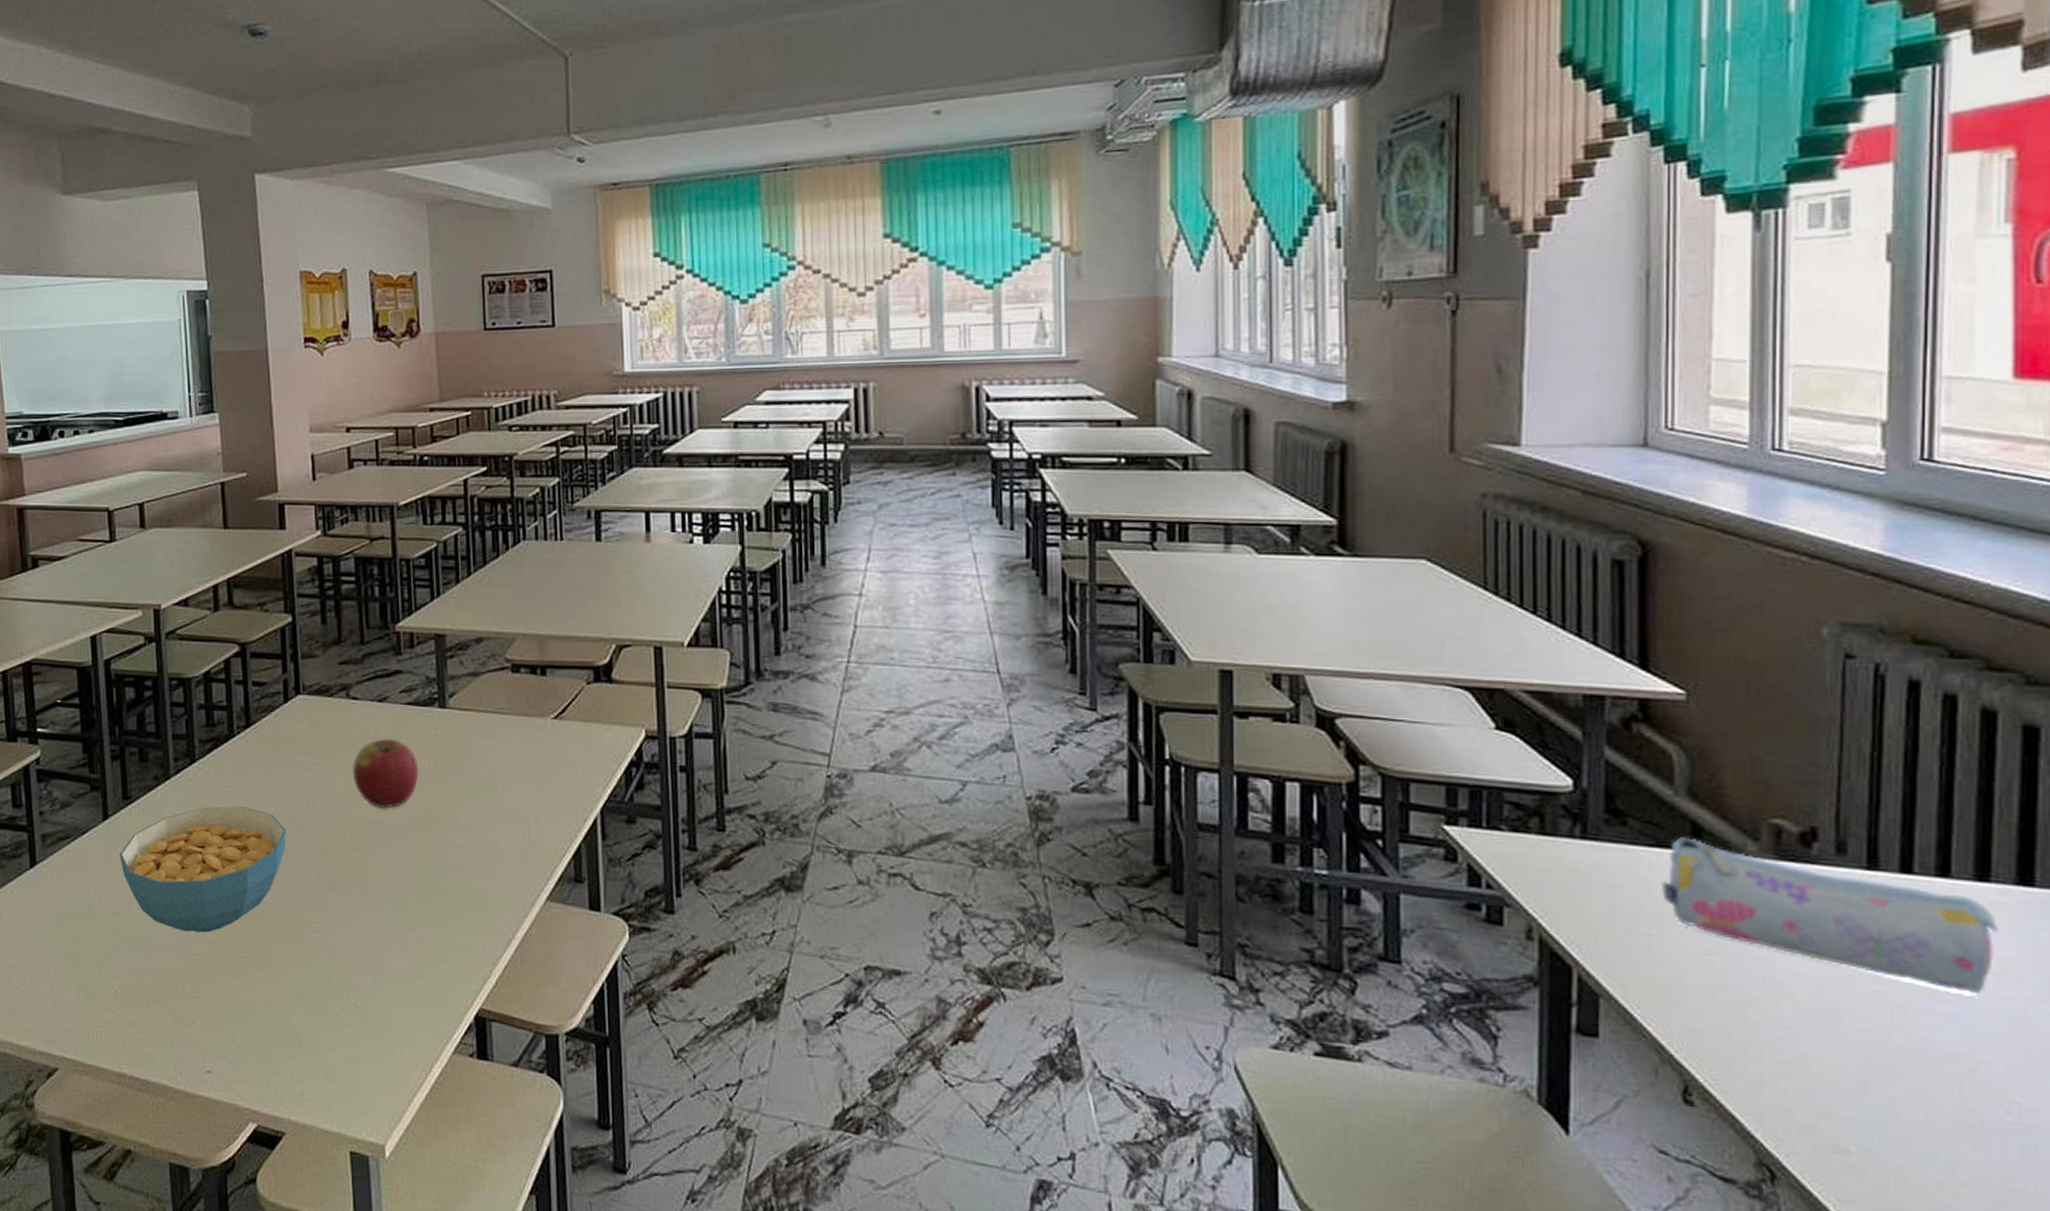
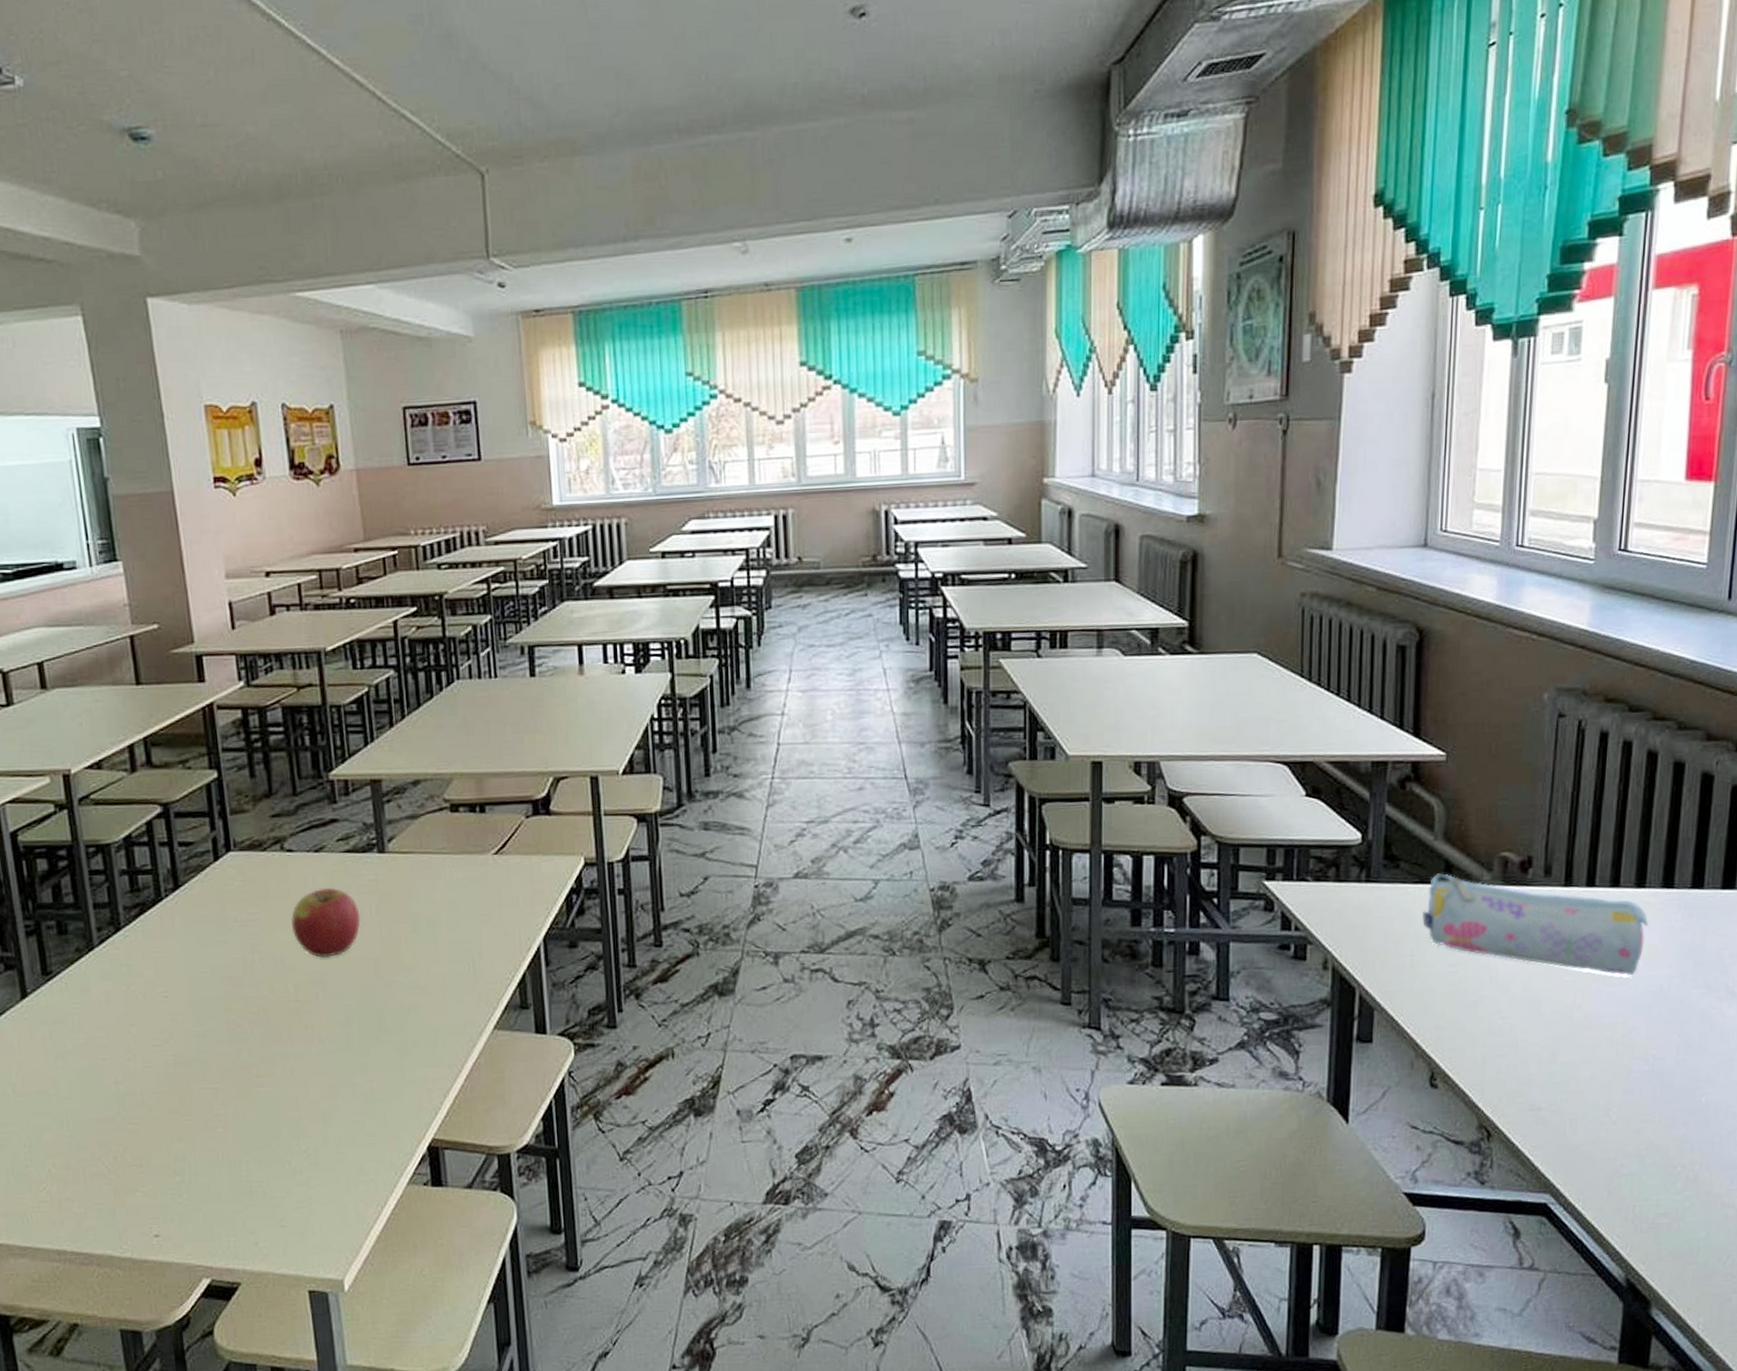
cereal bowl: present [120,806,286,933] -> none [43,970,225,1102]

